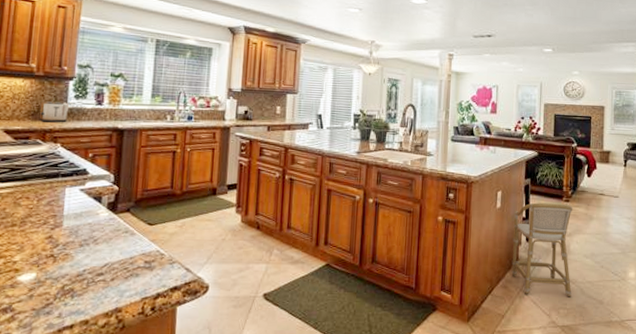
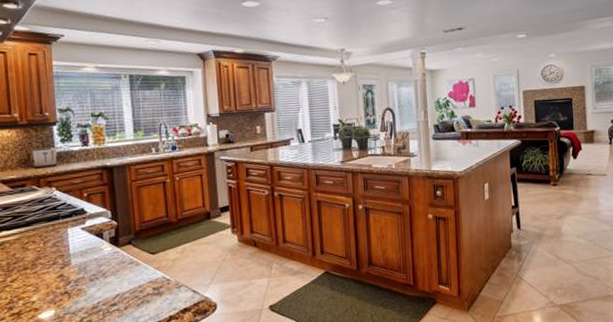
bar stool: present [511,202,573,298] -> none [502,188,568,280]

